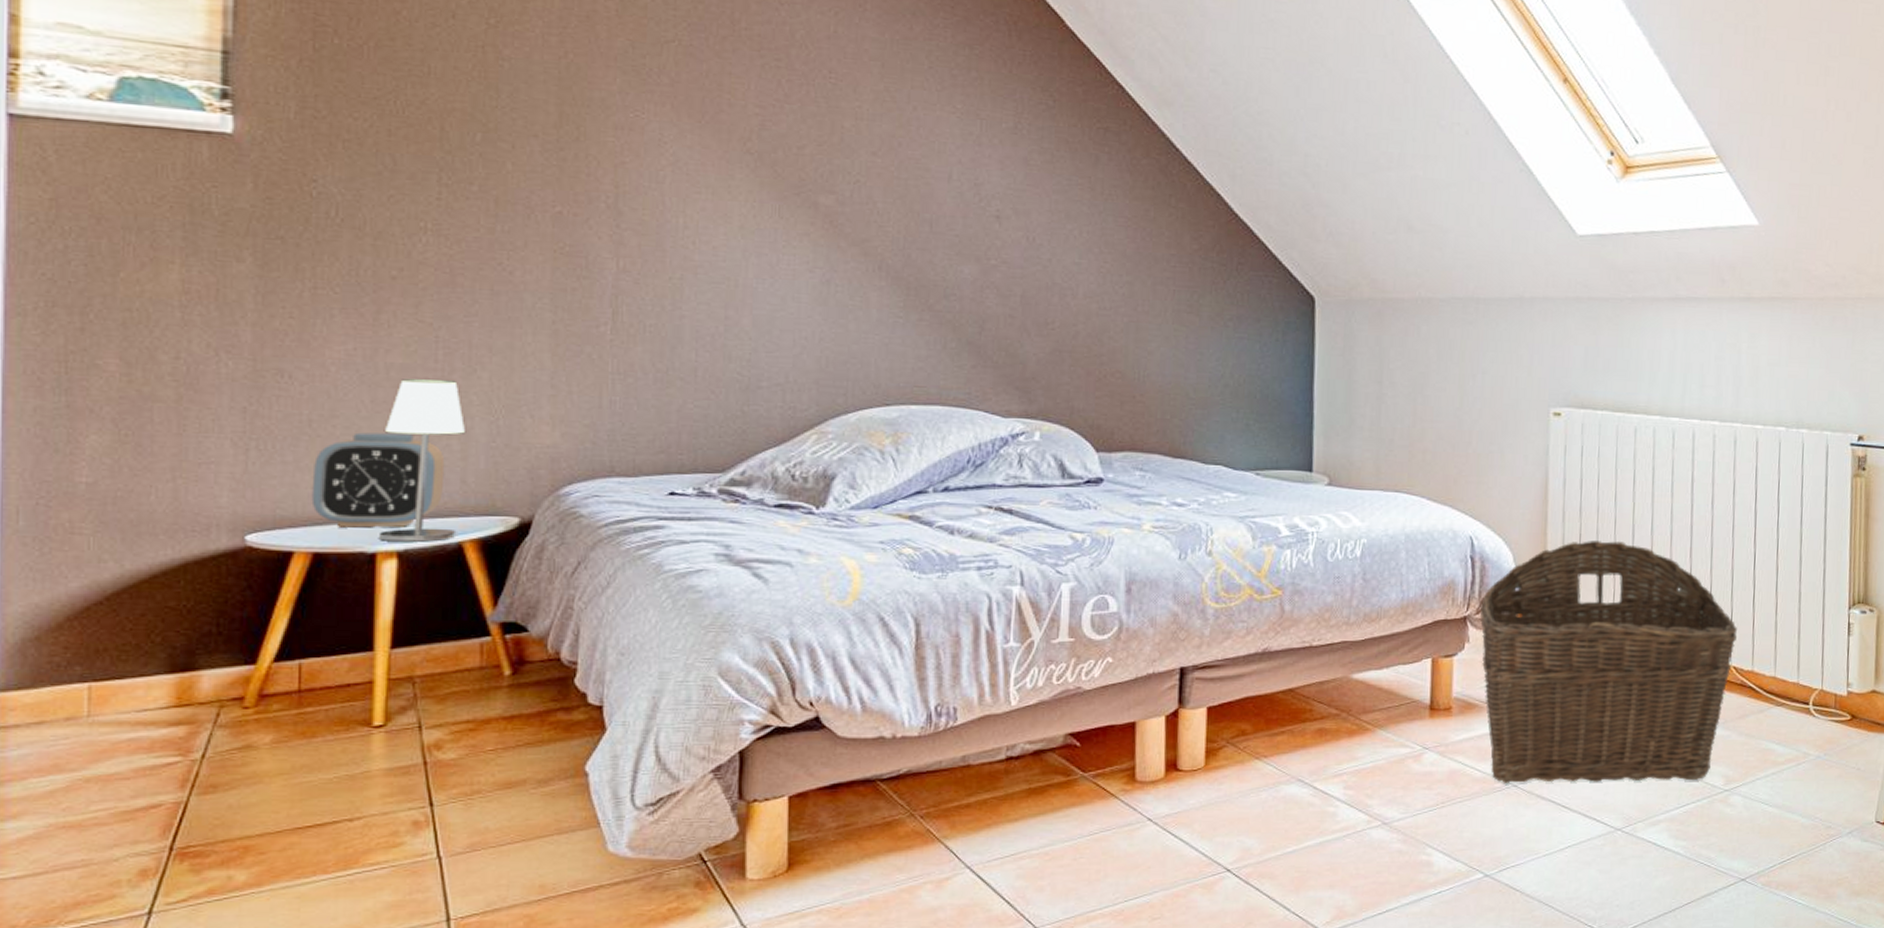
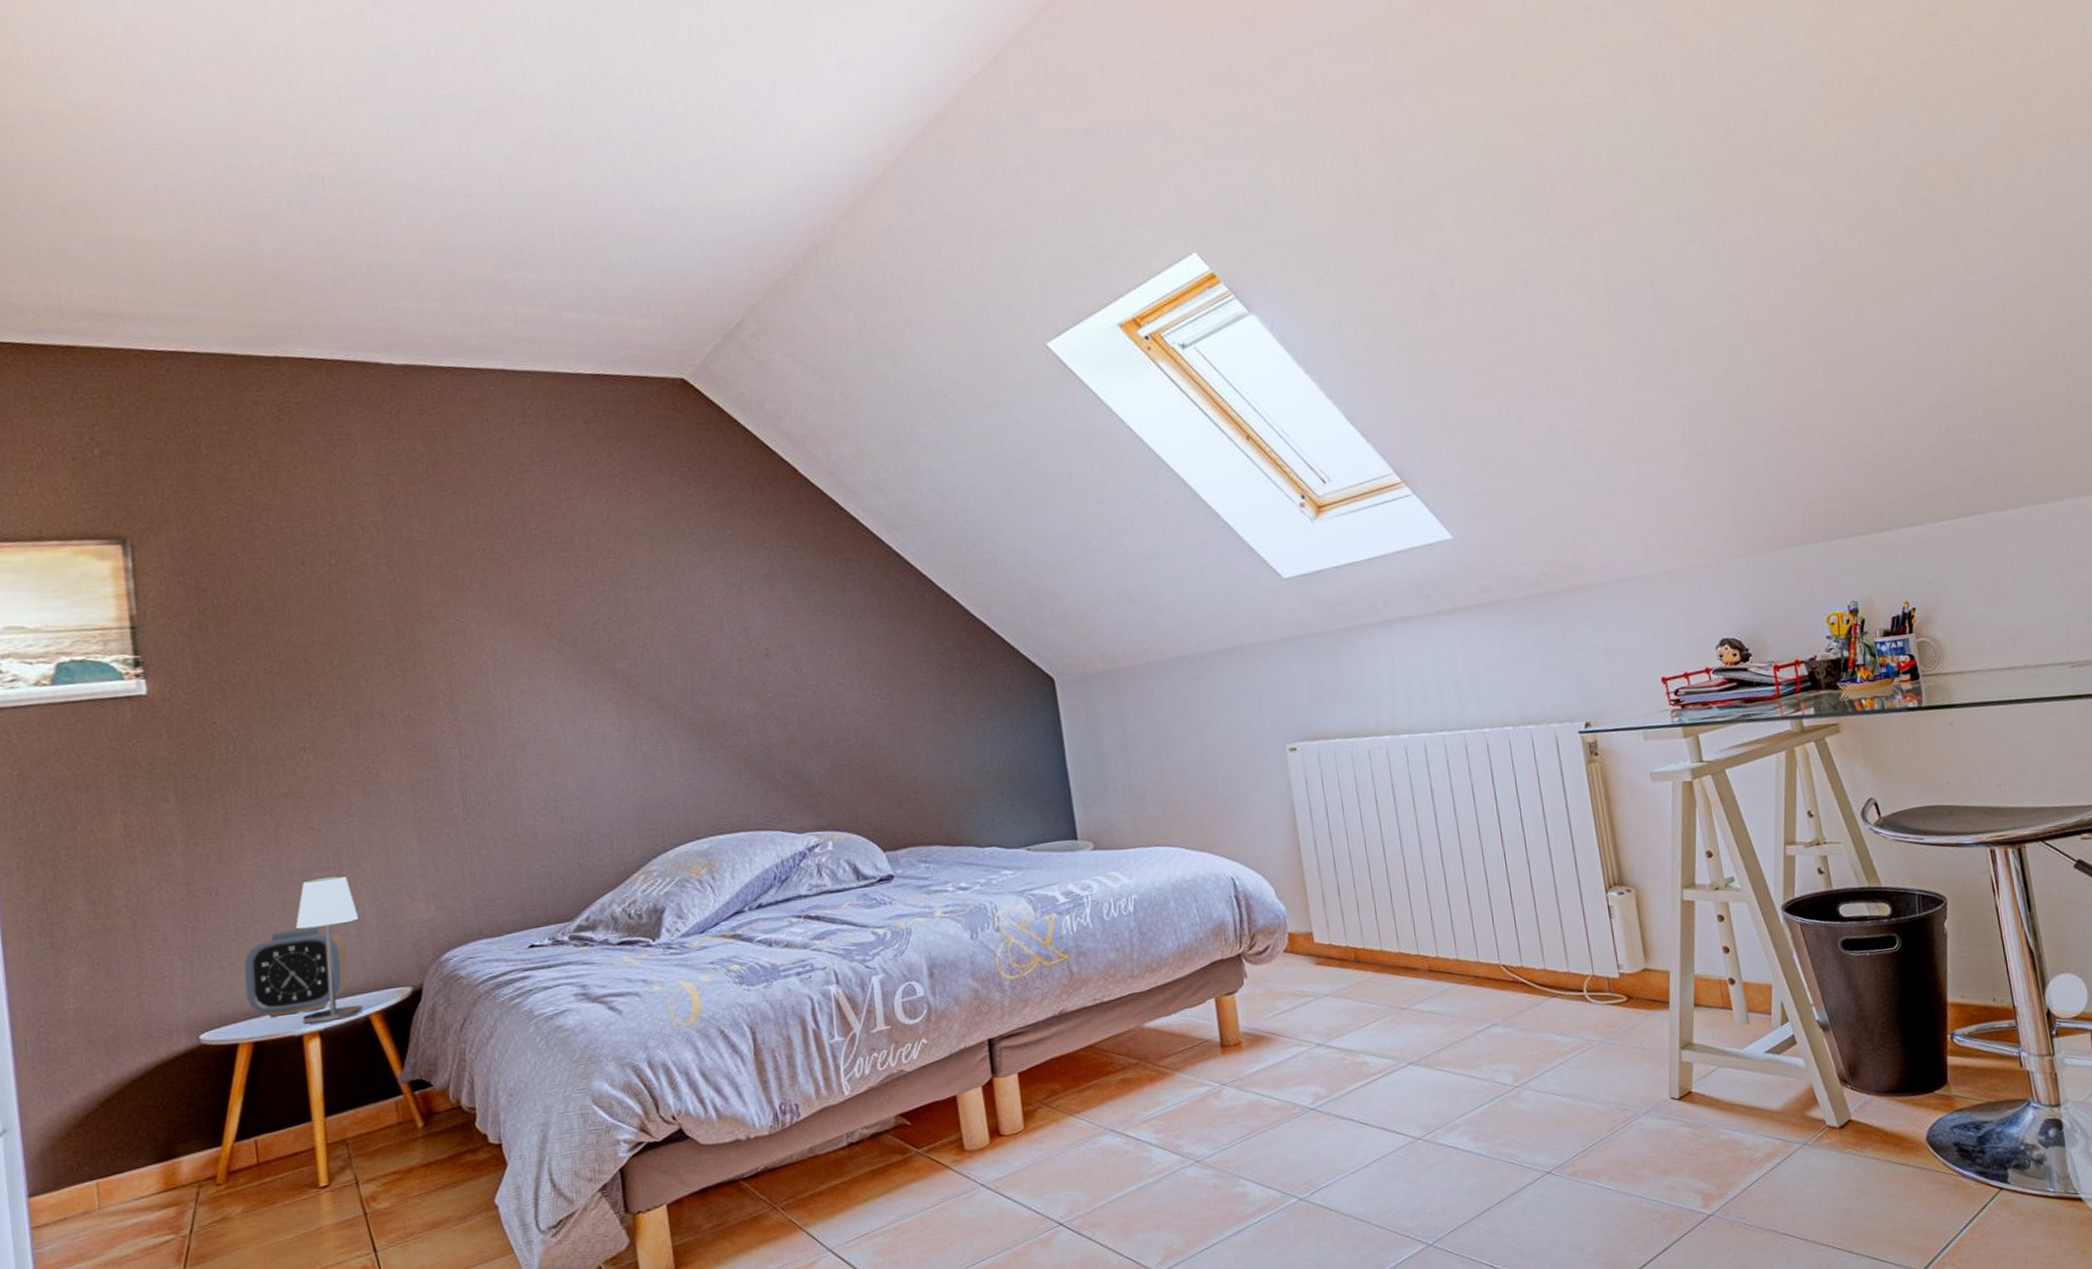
wicker basket: present [1479,540,1737,783] -> none [1251,860,1501,1108]

